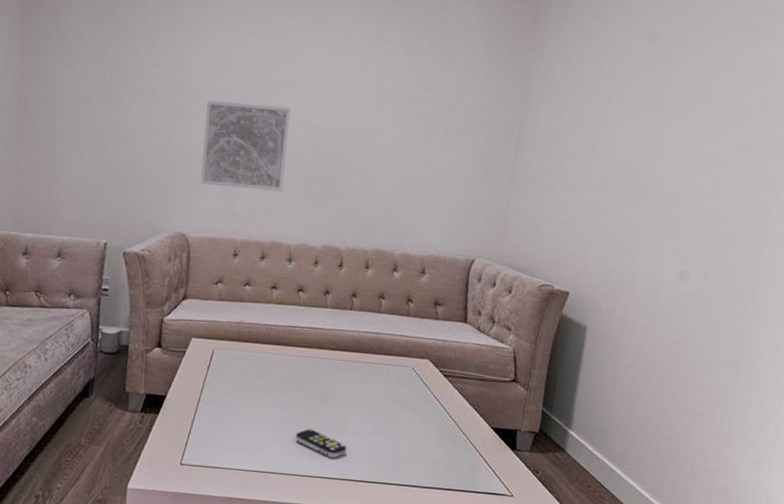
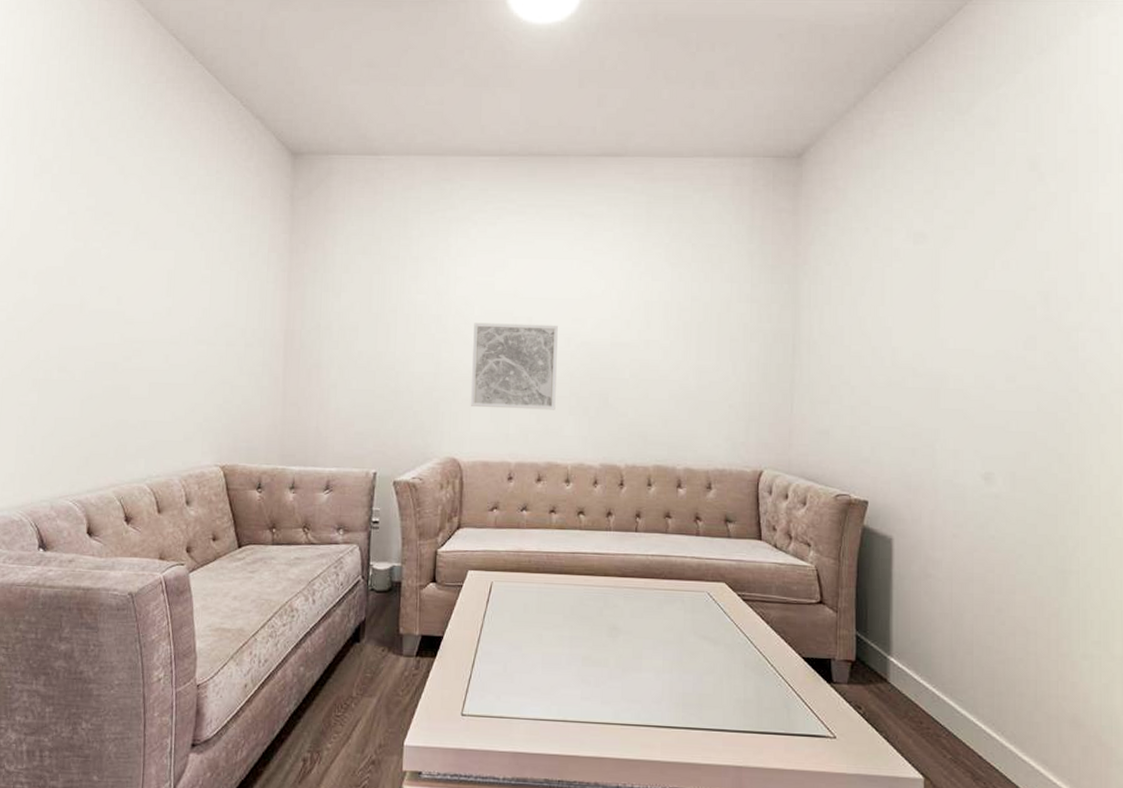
remote control: present [295,429,347,458] -> none [586,667,644,701]

